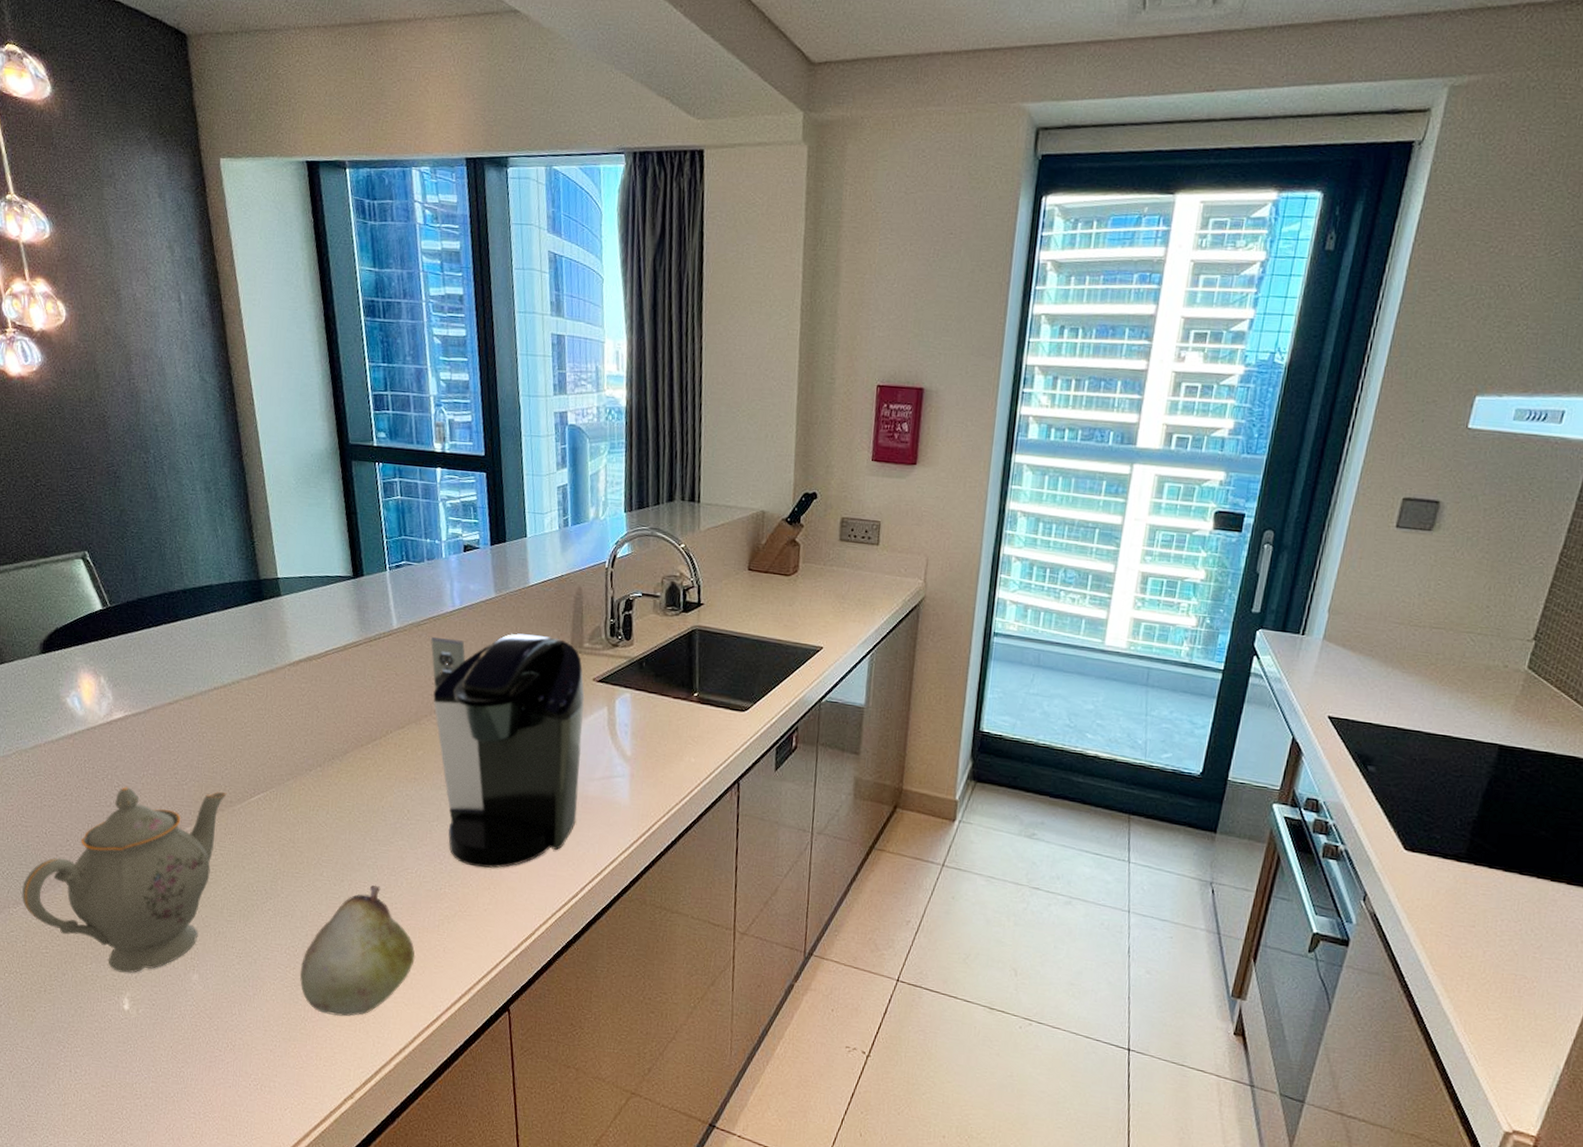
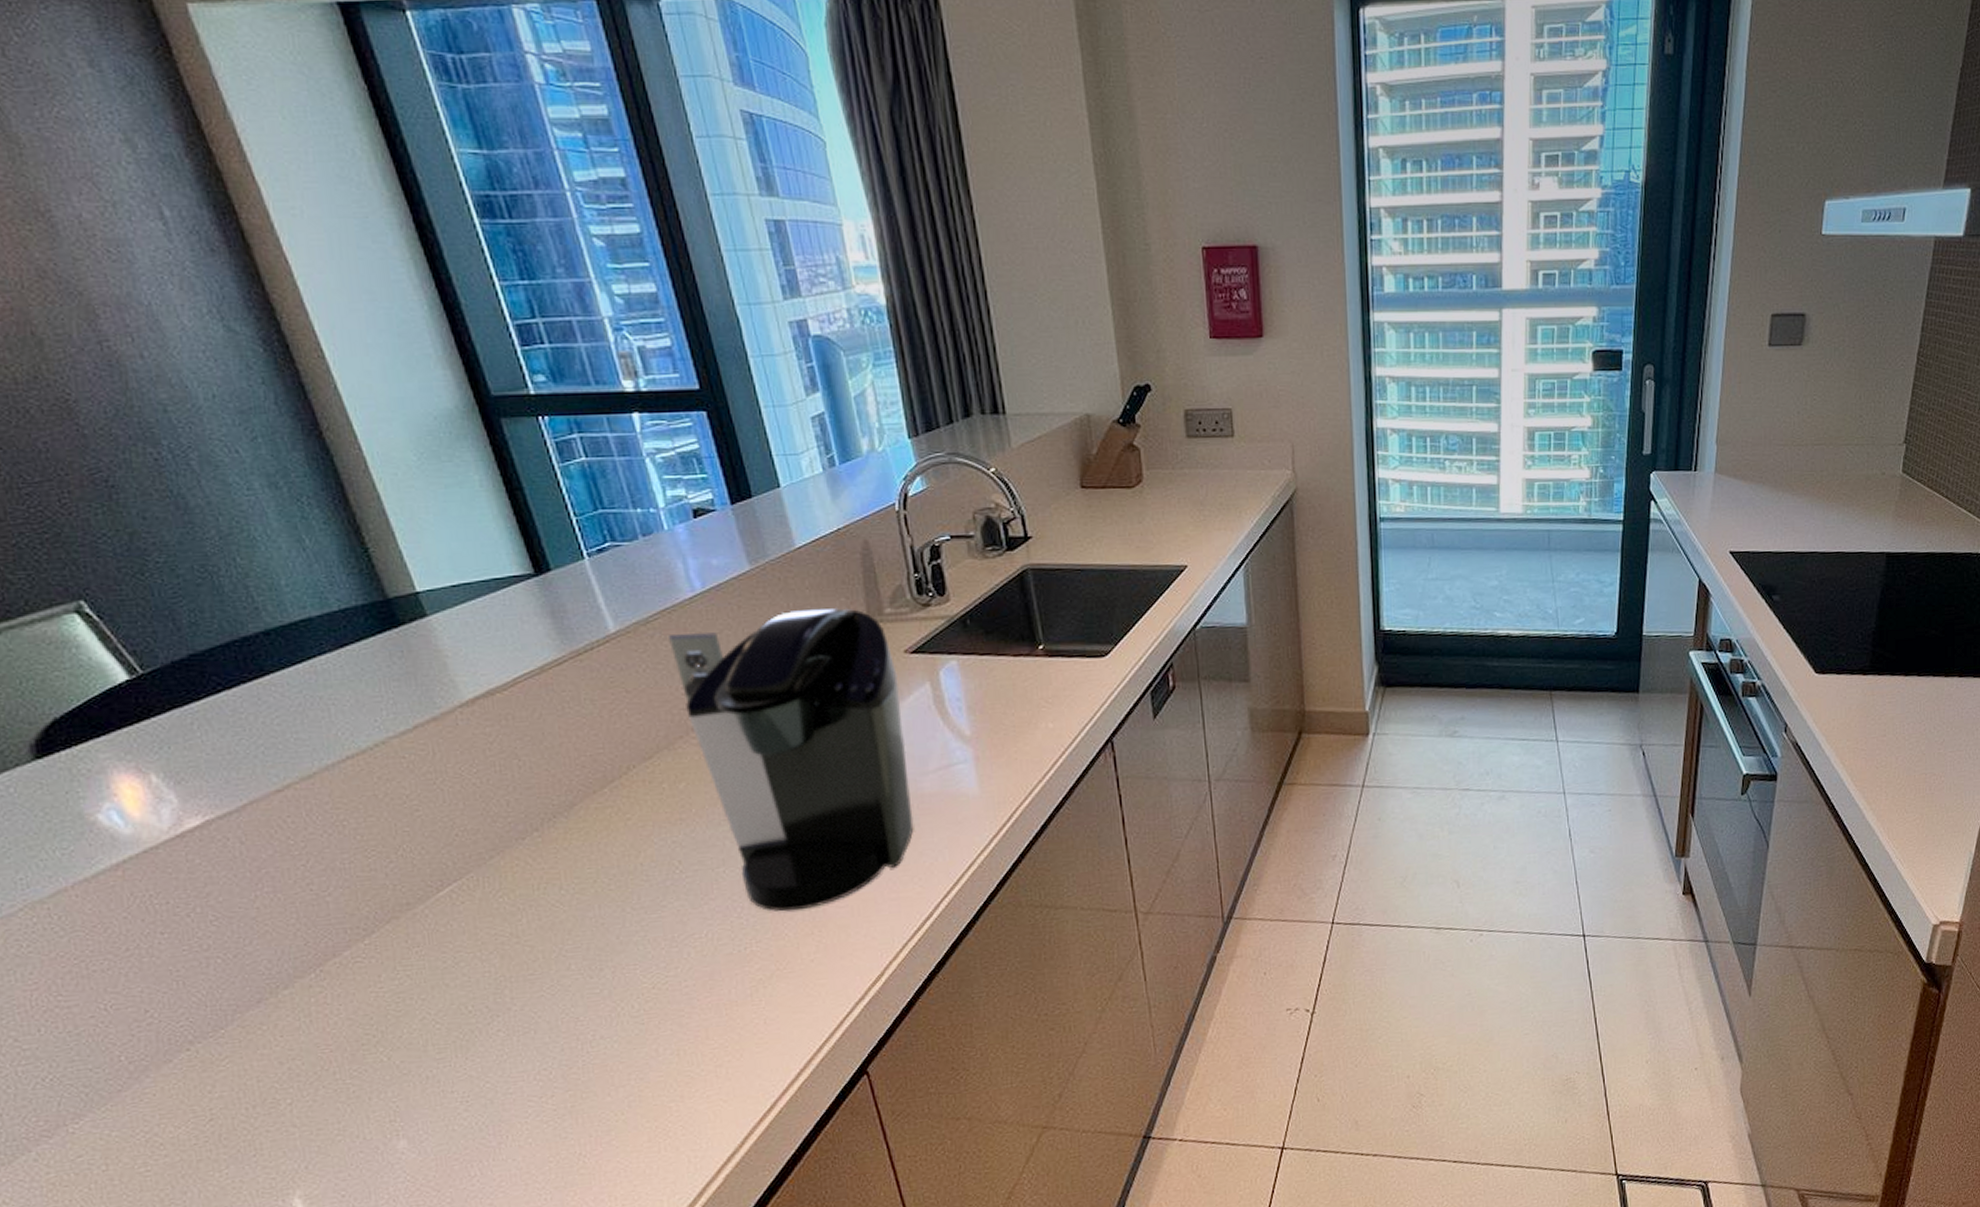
teapot: present [22,787,227,974] -> none [82,894,399,1168]
fruit: present [300,885,415,1017] -> none [562,964,727,1142]

